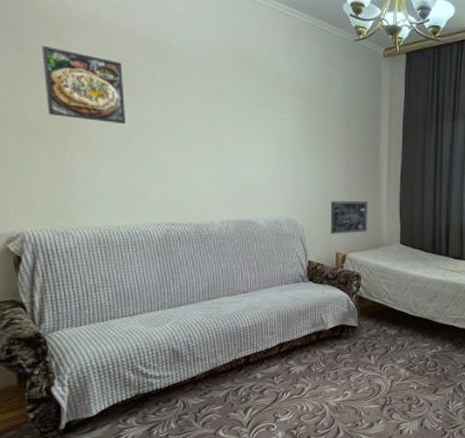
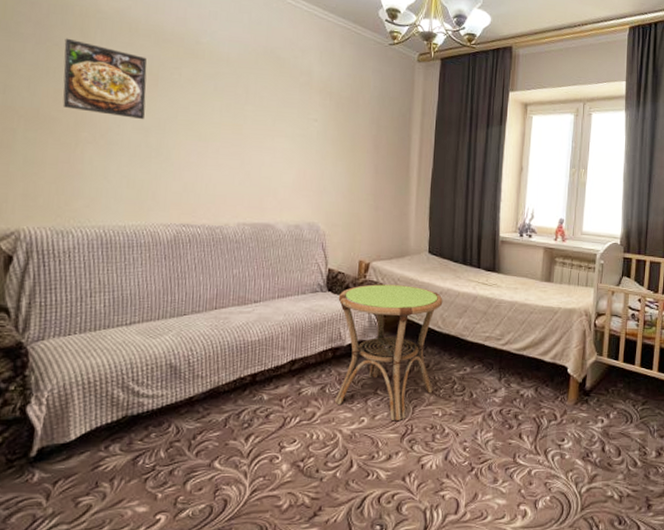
side table: none [319,273,415,393] -> present [334,283,443,420]
wall art: present [330,200,368,234] -> none [353,205,396,241]

